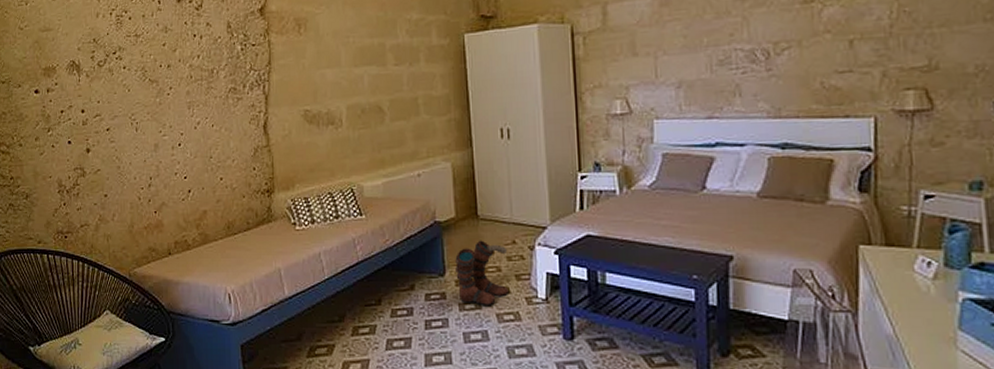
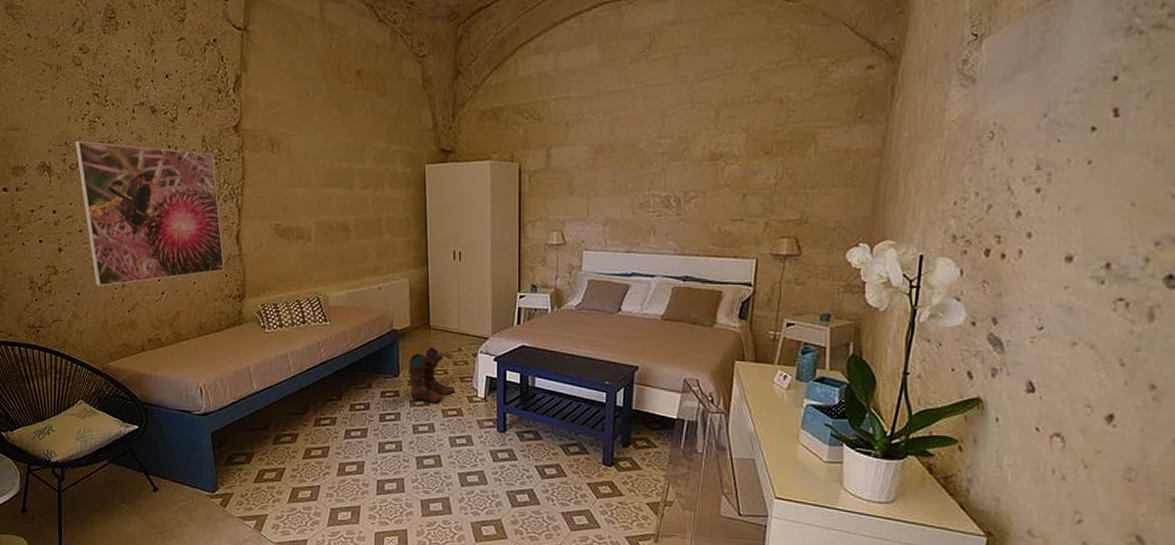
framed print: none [103,36,252,187] -> present [75,140,224,286]

